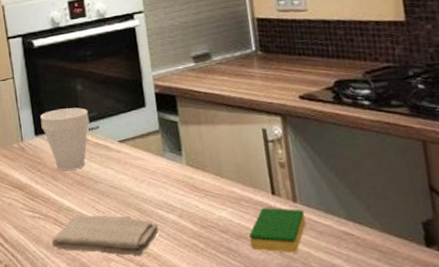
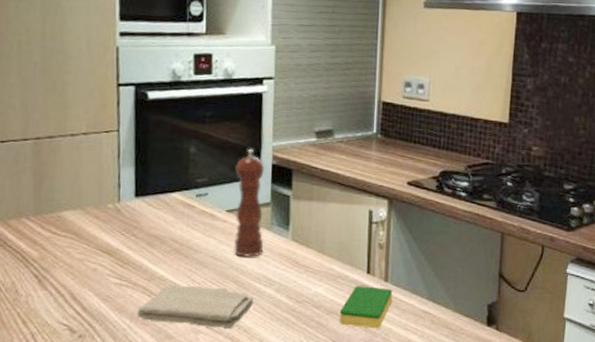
cup: present [40,108,89,170] -> none [143,170,199,237]
pepper mill: none [121,80,160,185] -> present [233,148,264,257]

